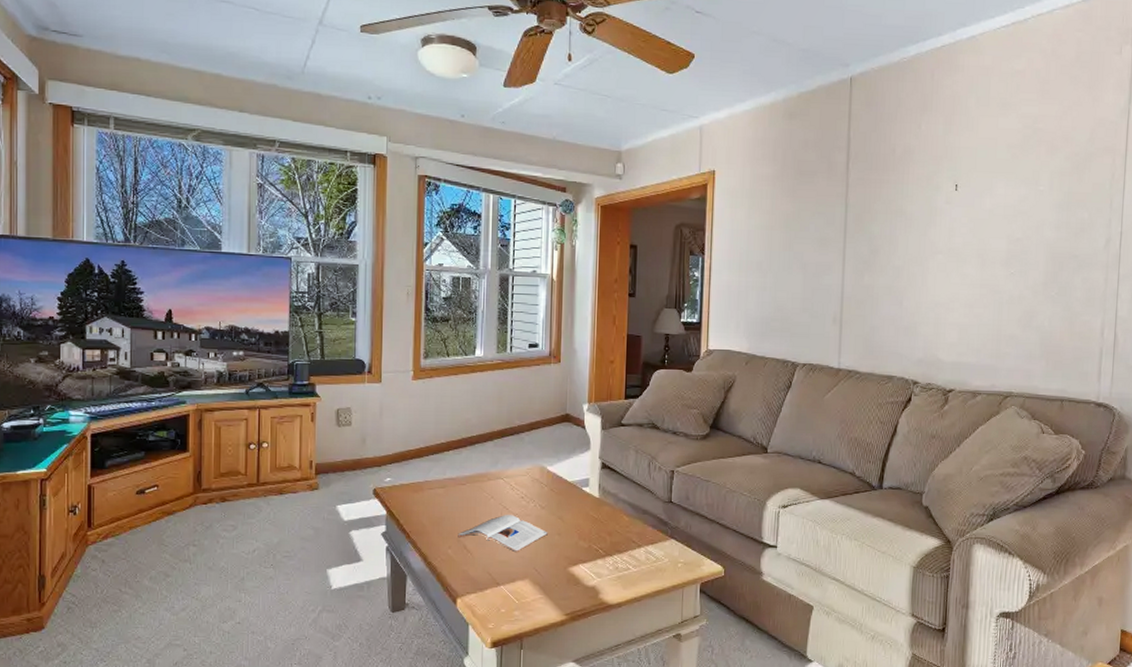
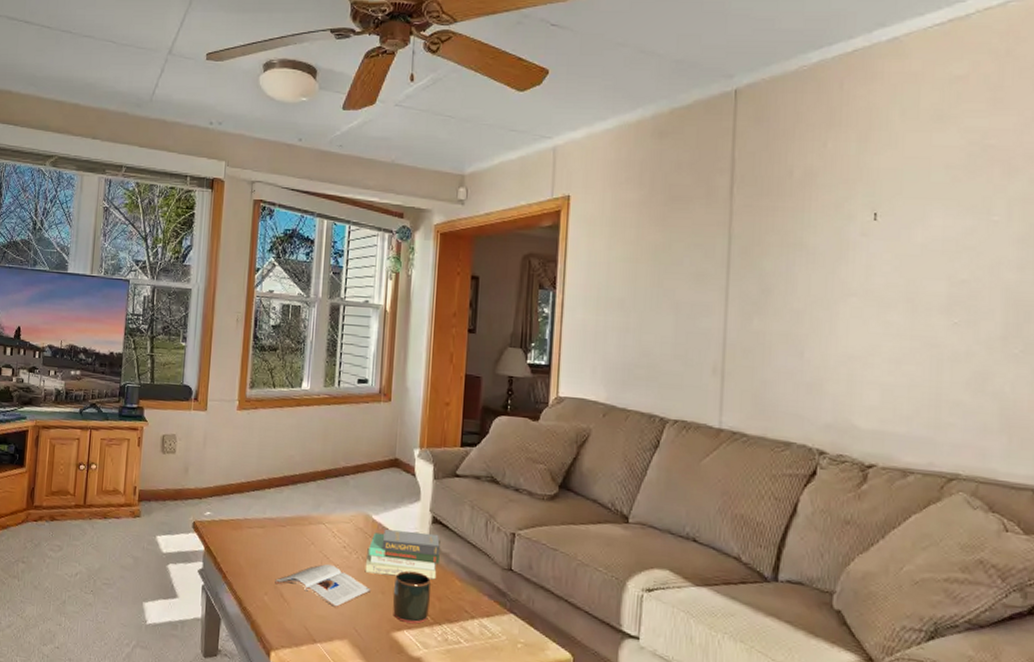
books: none [542,477,609,518] -> present [365,529,440,580]
mug: none [568,512,603,557] -> present [392,570,432,624]

